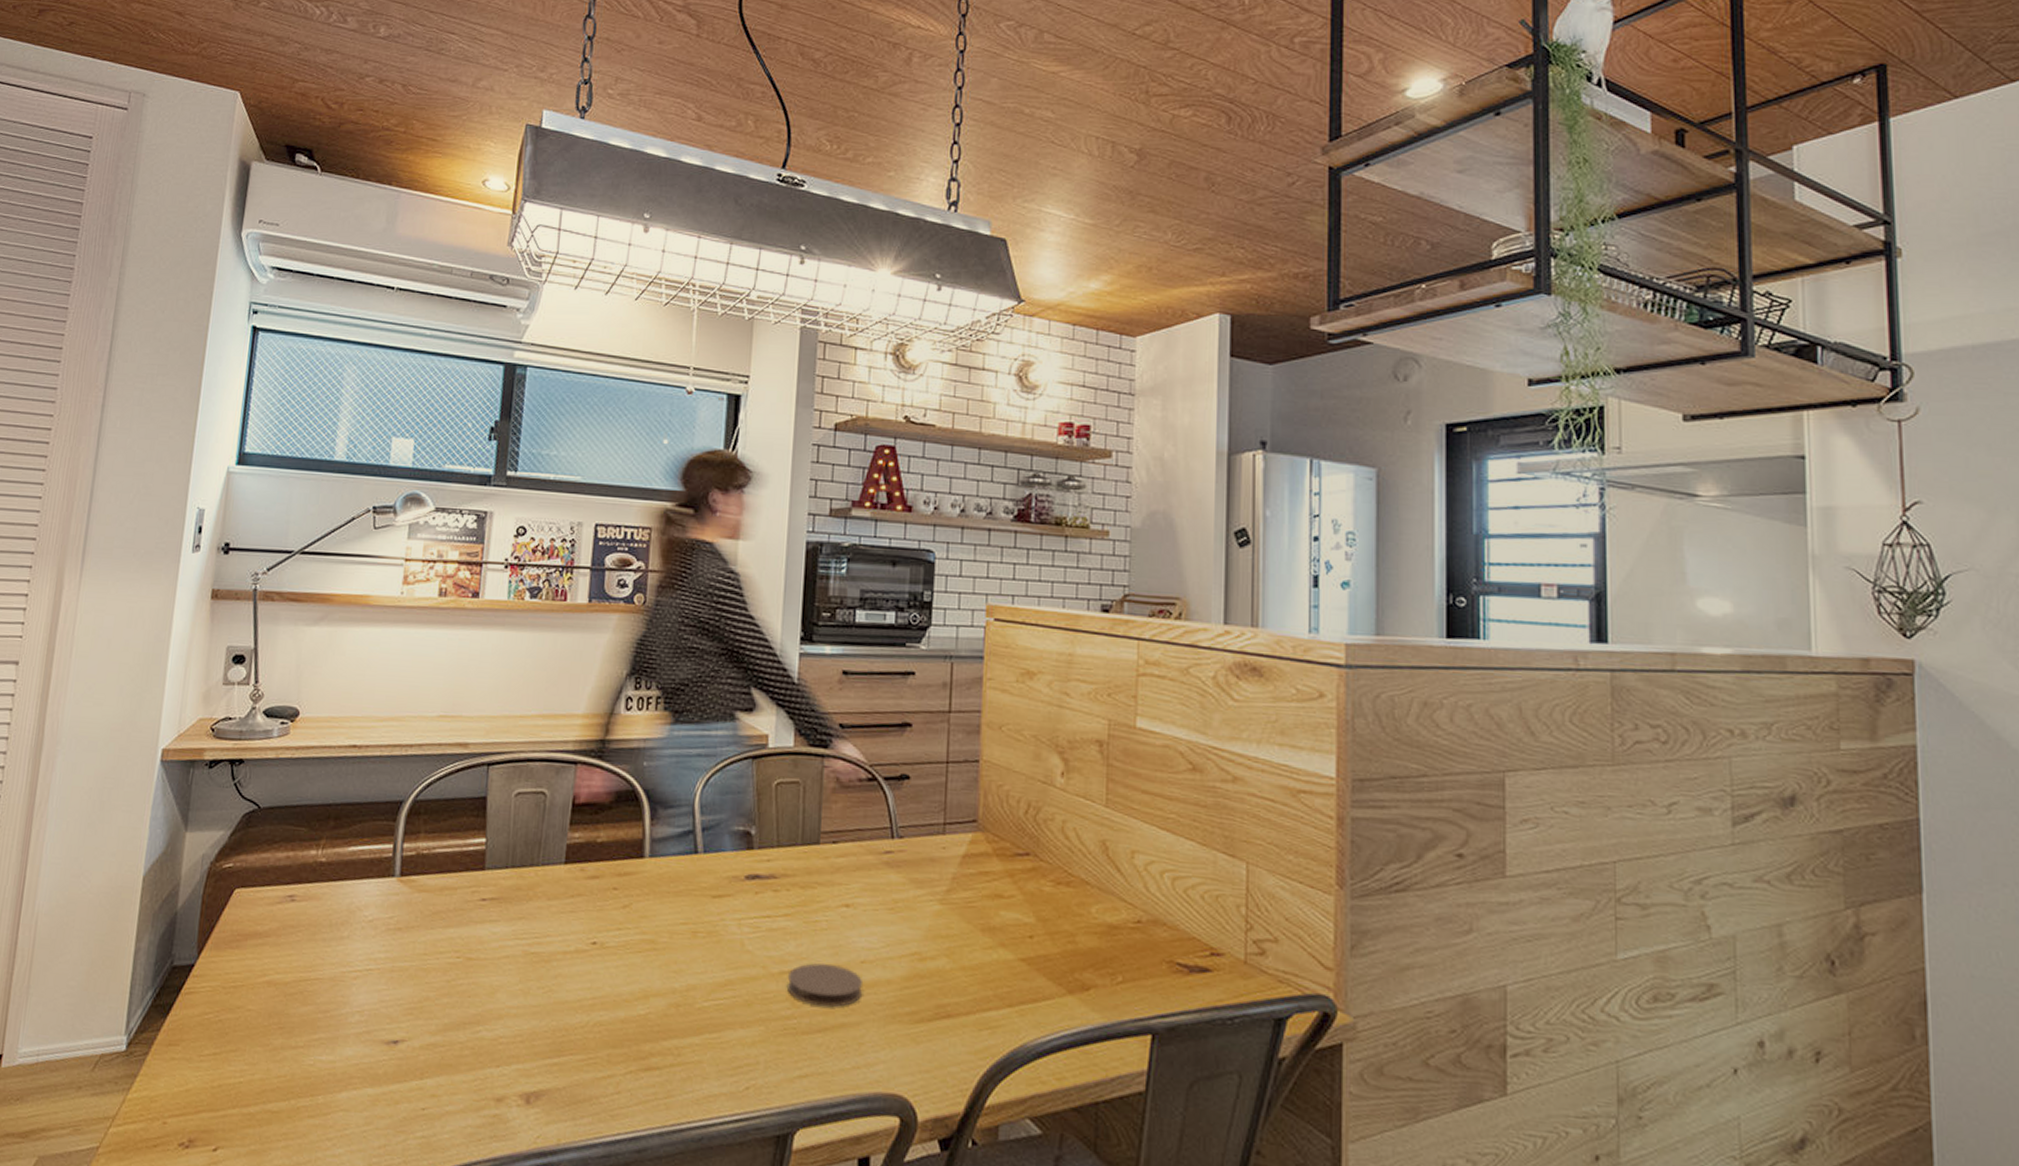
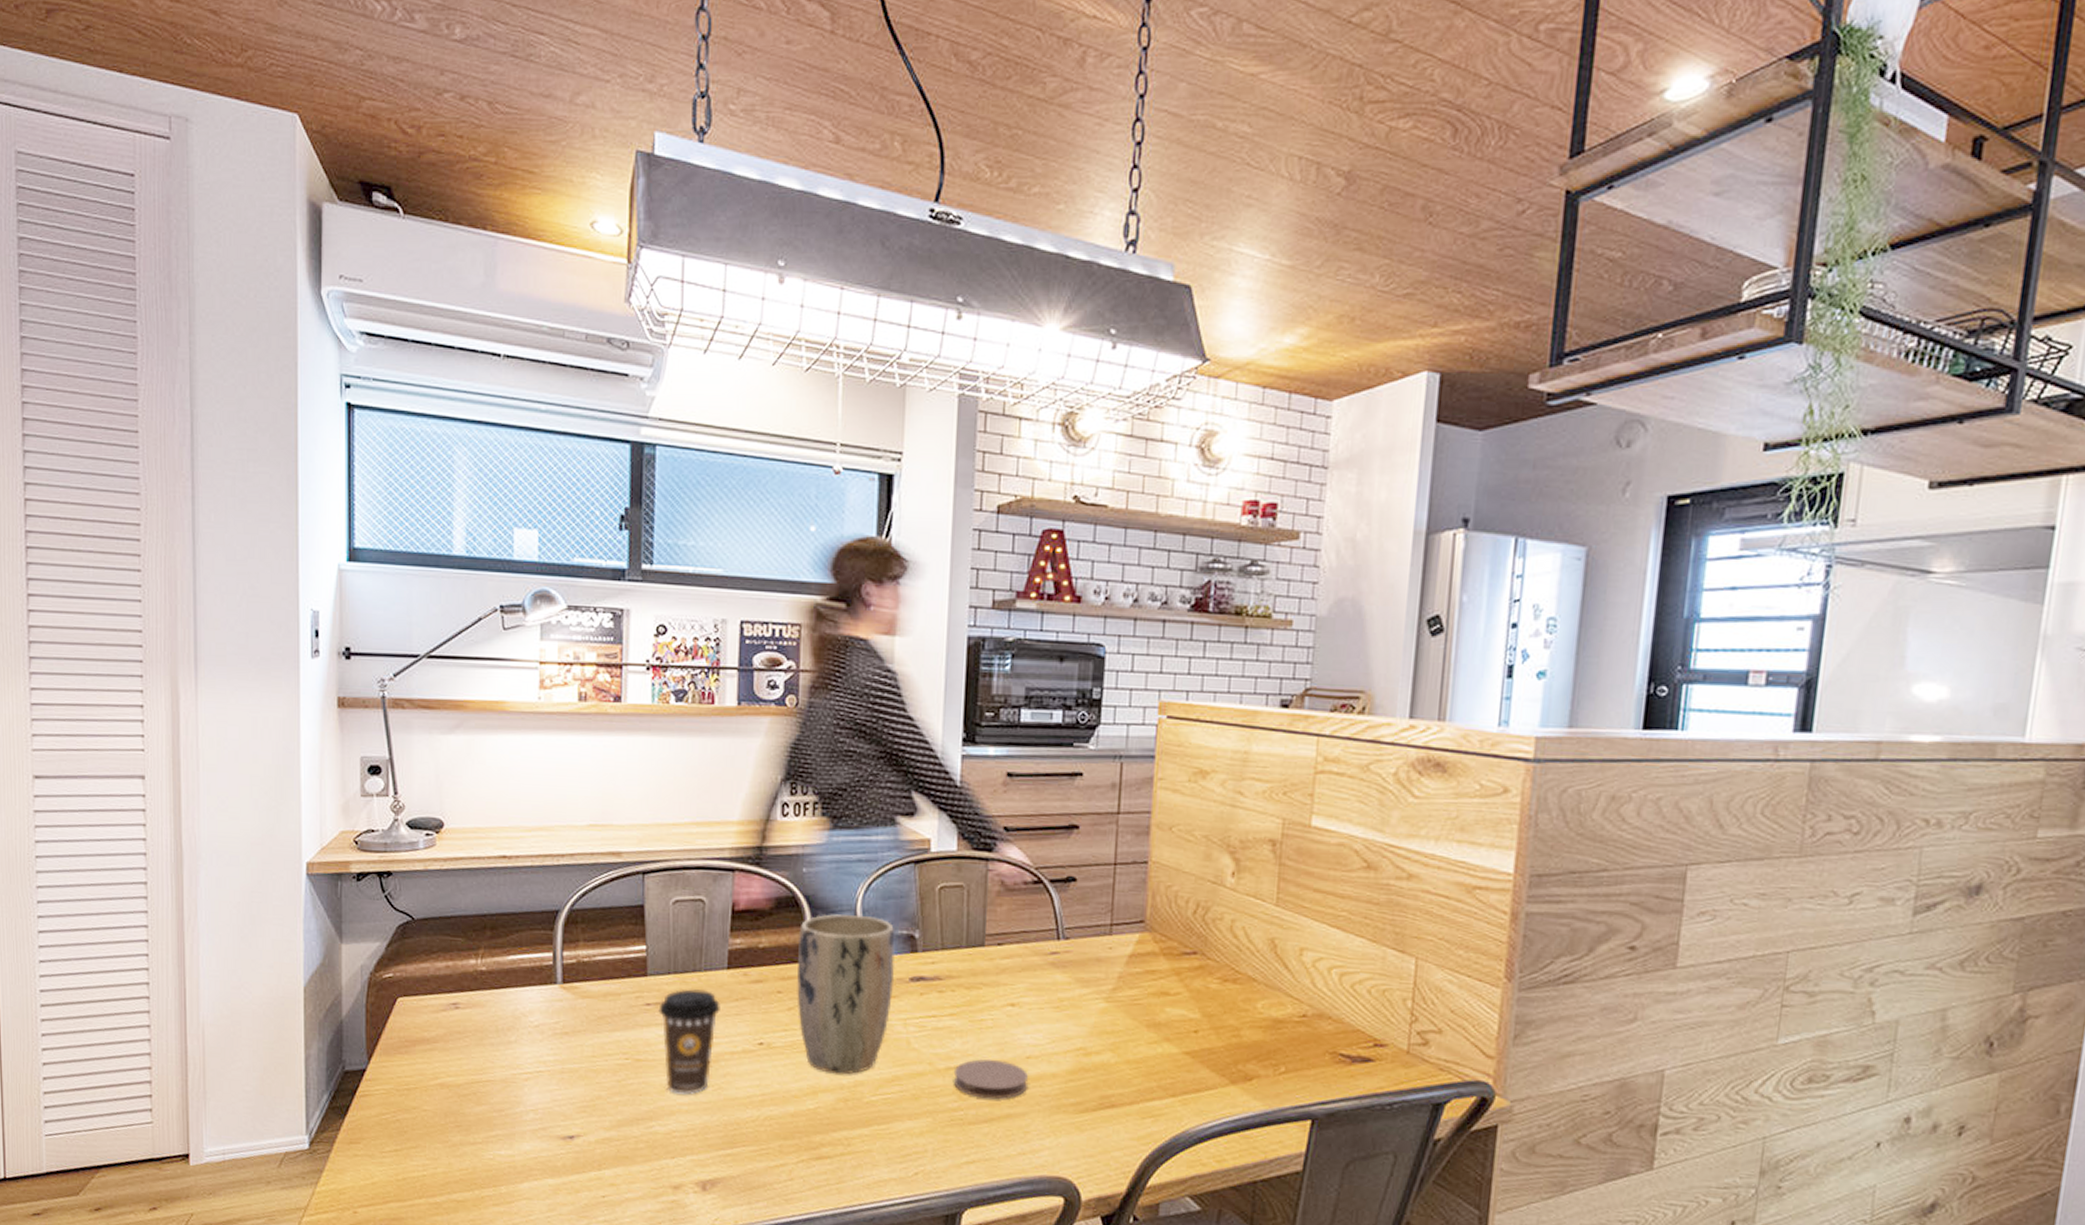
coffee cup: none [493,884,556,997] -> present [658,989,720,1095]
plant pot: none [632,809,732,978] -> present [797,914,895,1075]

